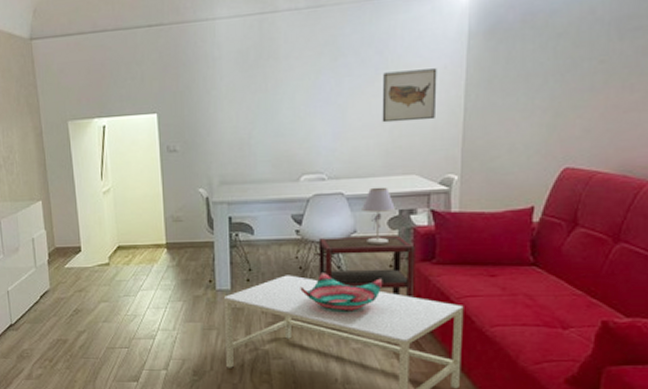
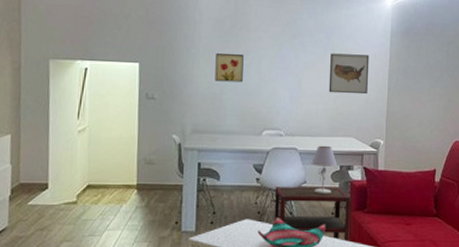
wall art: none [240,88,274,124] -> present [215,53,244,83]

